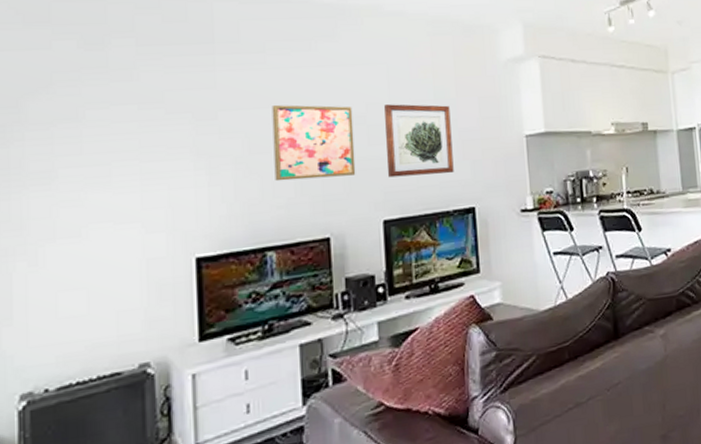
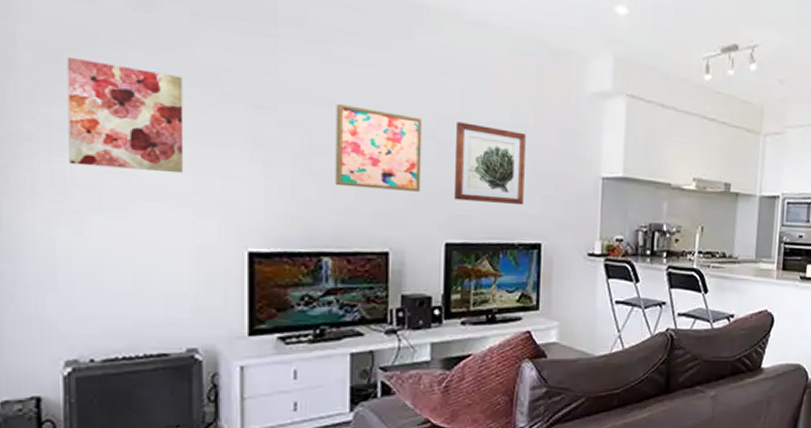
wall art: none [24,100,133,199] -> present [66,56,184,174]

